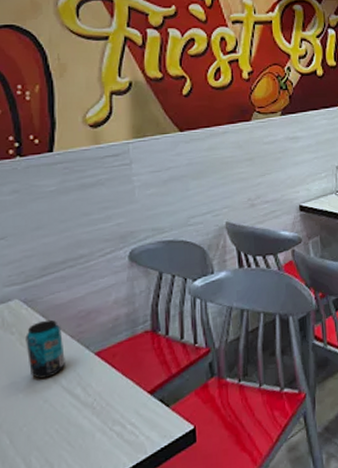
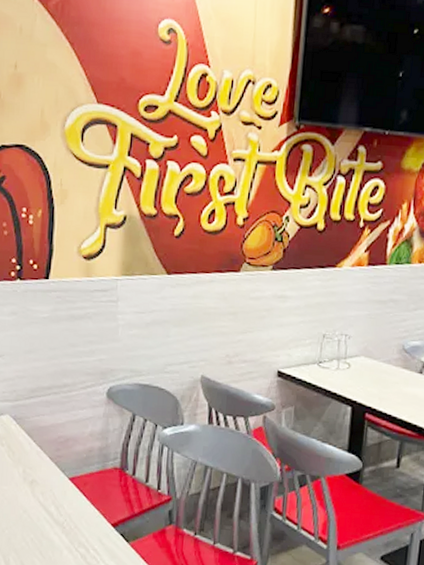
beverage can: present [26,319,65,379] -> none [12,438,44,491]

